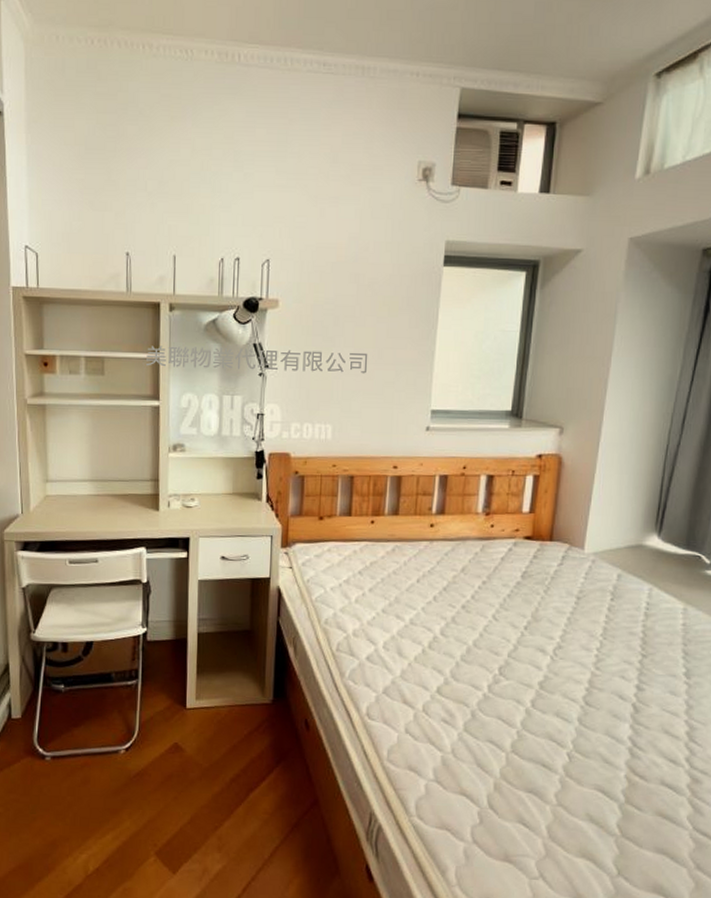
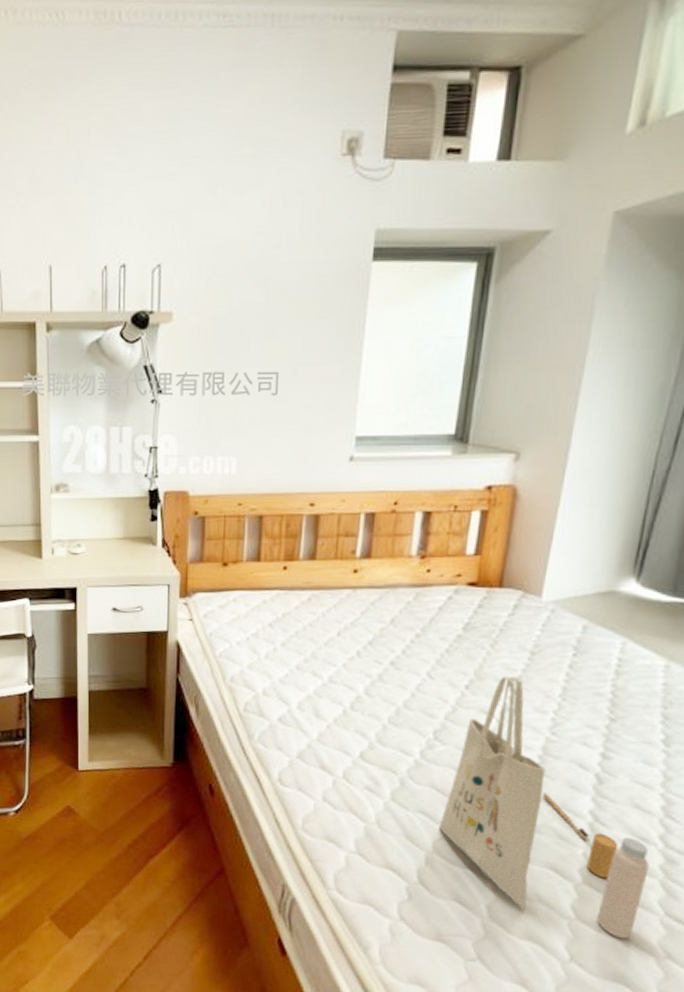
tote bag: none [504,617,679,853] -> present [438,675,650,939]

